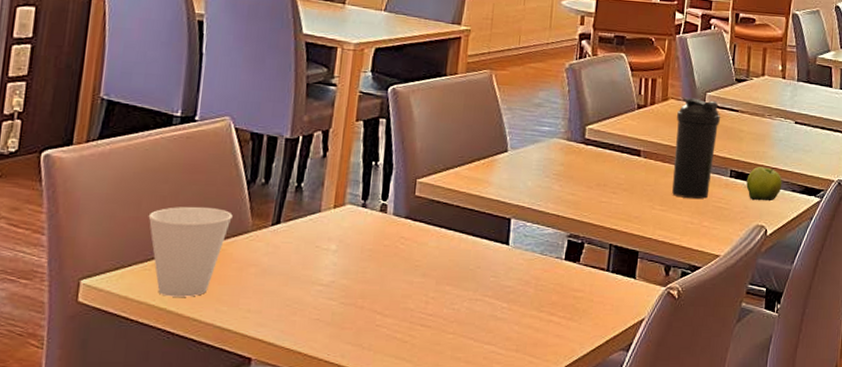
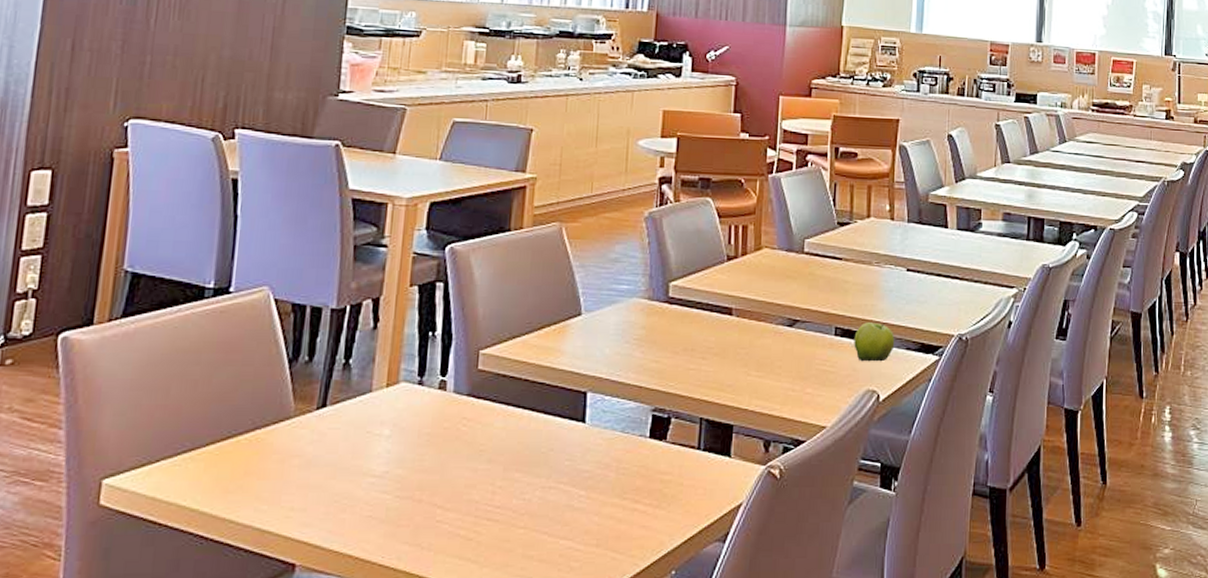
cup: present [148,206,233,297] -> none [178,390,273,496]
water bottle: present [672,98,720,199] -> none [769,246,821,363]

